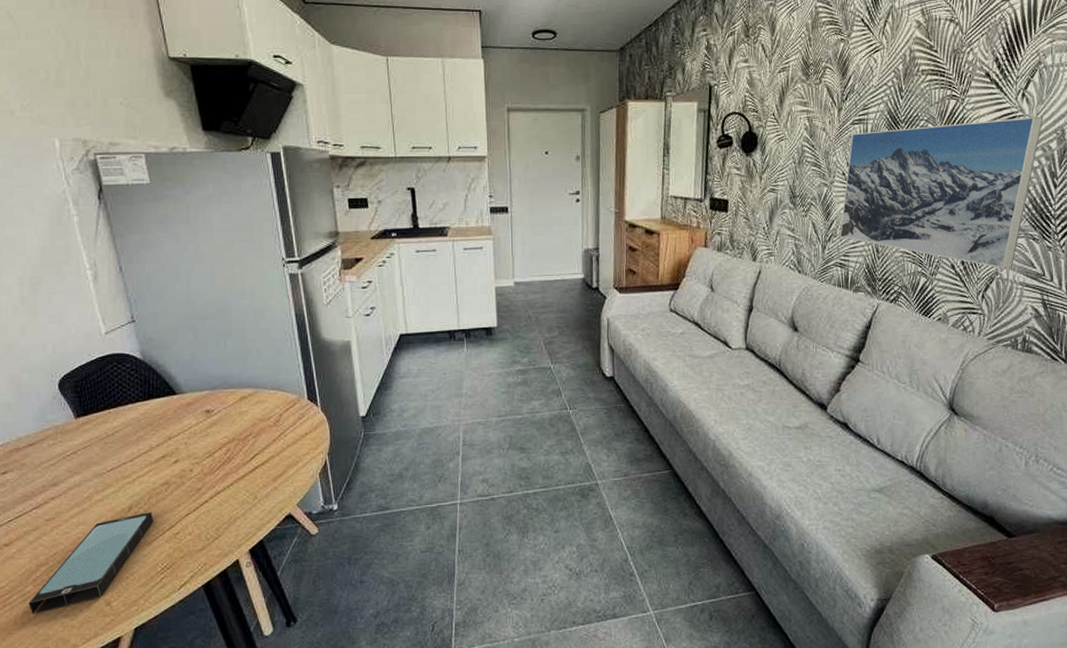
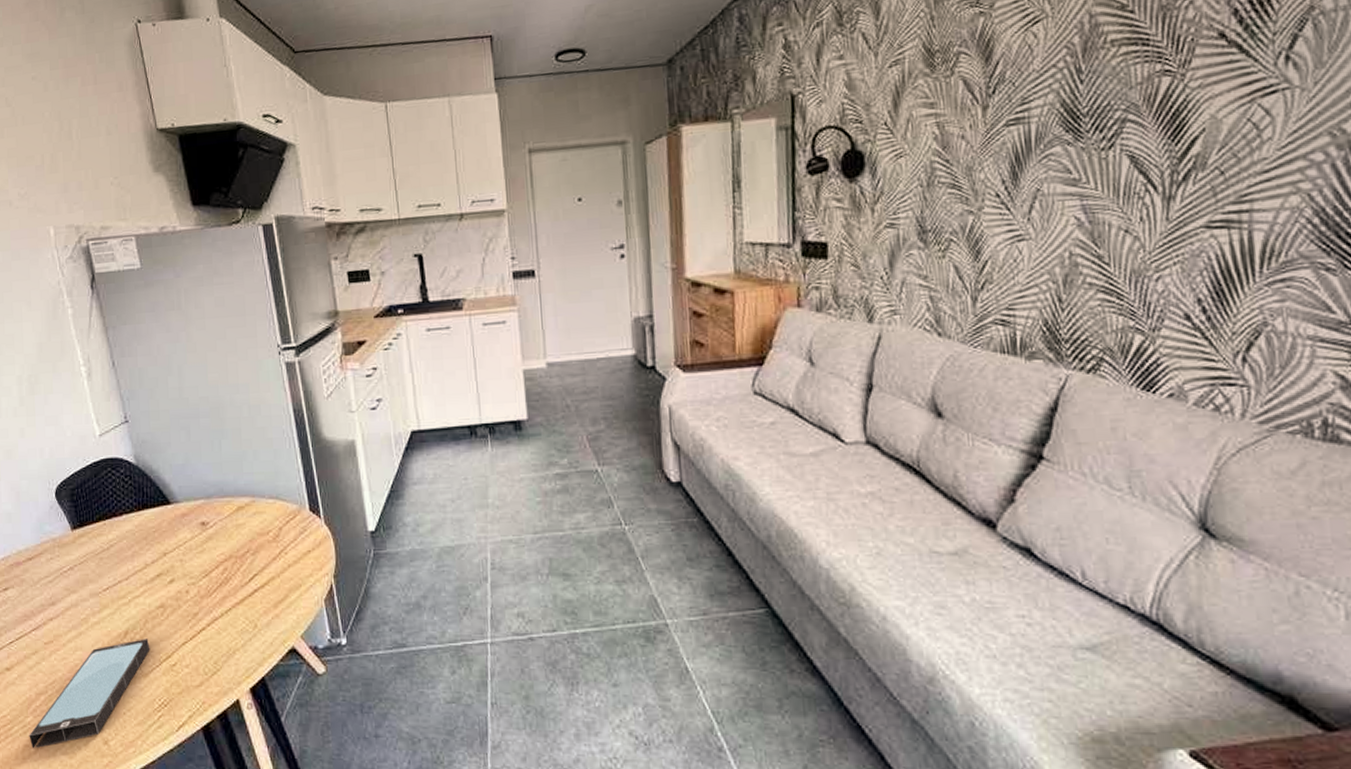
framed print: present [840,116,1044,269] -> none [998,85,1328,317]

